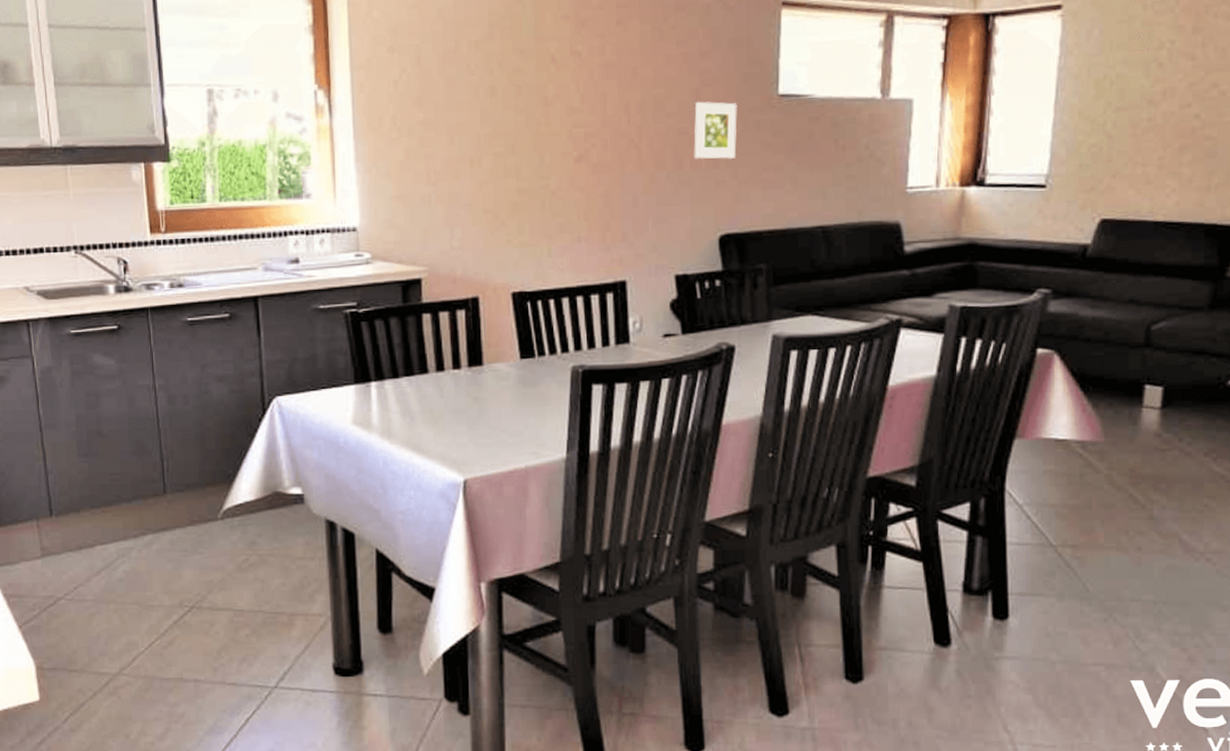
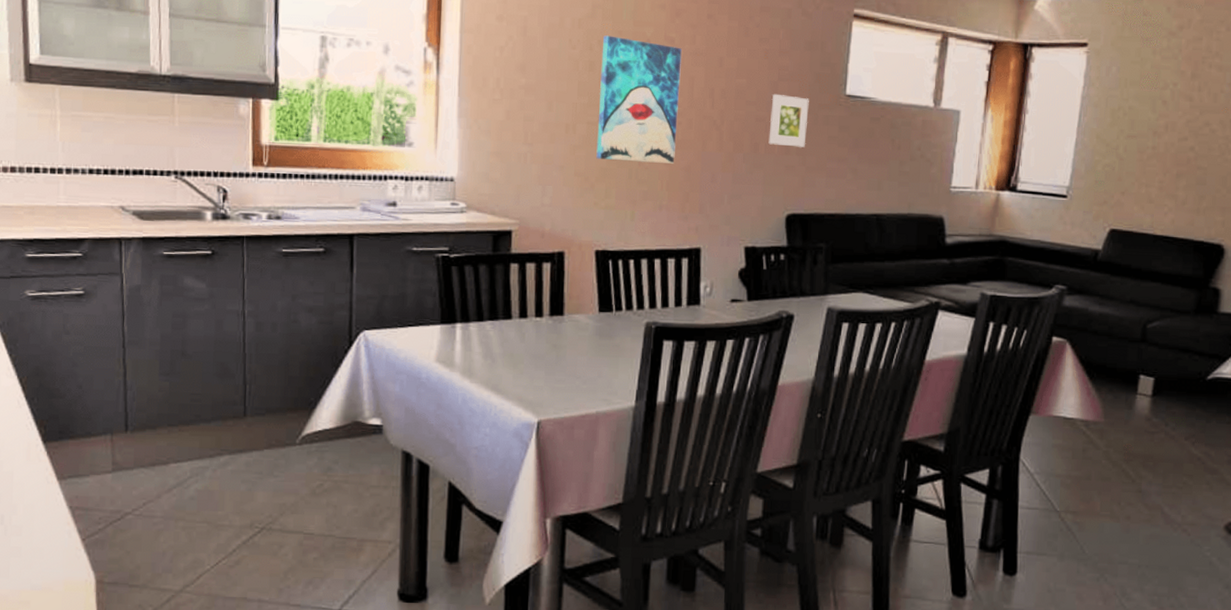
wall art: none [503,56,591,193] -> present [596,35,682,165]

